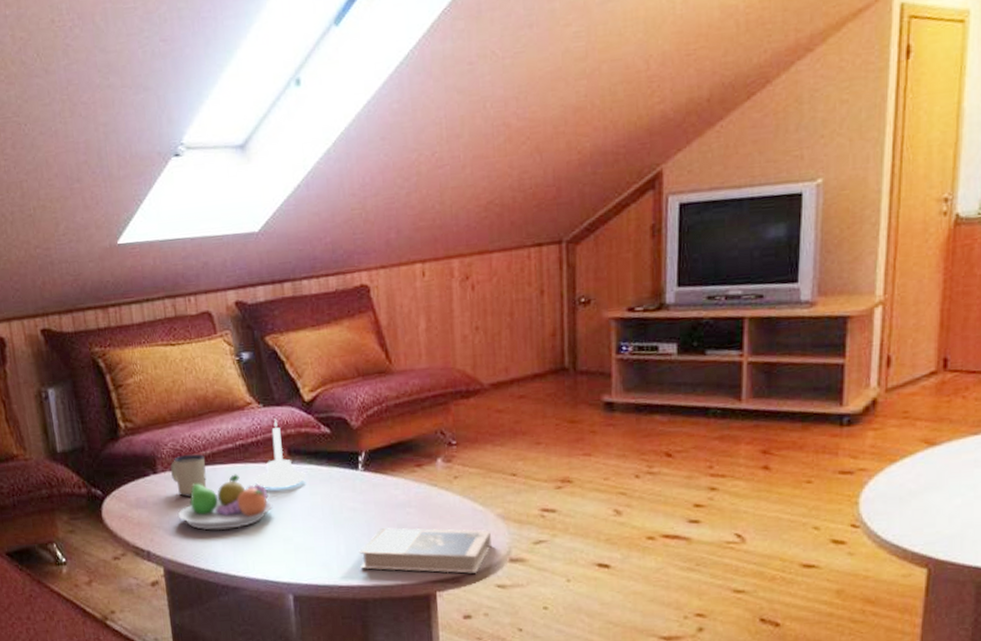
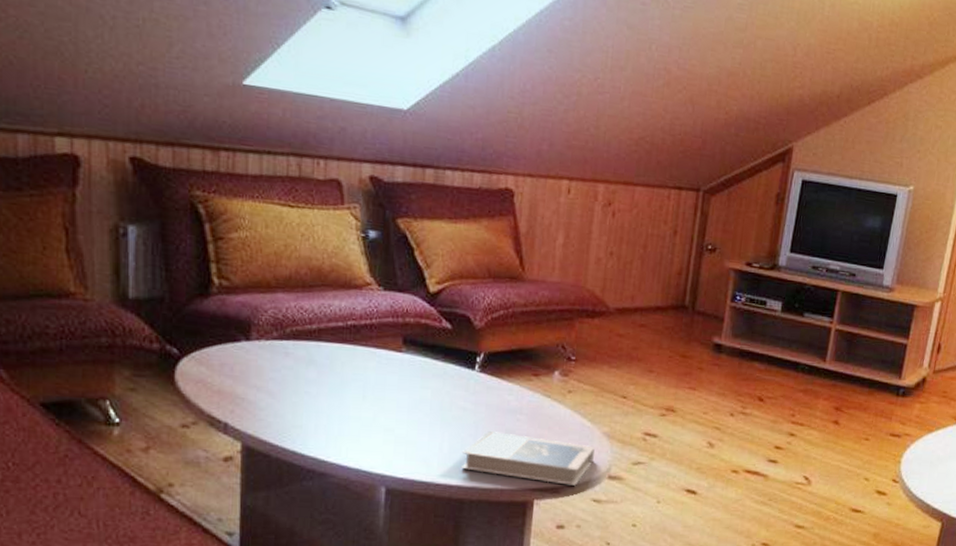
mug: present [170,454,207,497] -> none [266,325,309,371]
fruit bowl: present [177,474,273,531] -> none [267,354,379,412]
candle holder: present [254,418,306,488] -> none [361,304,419,377]

